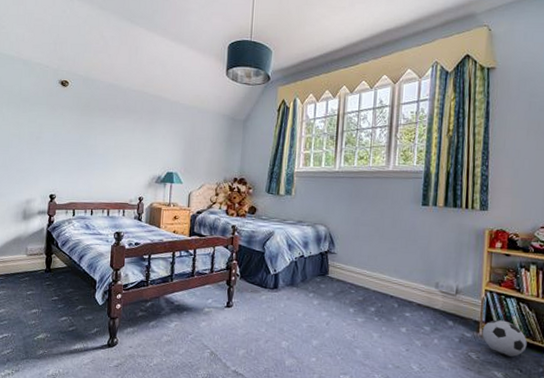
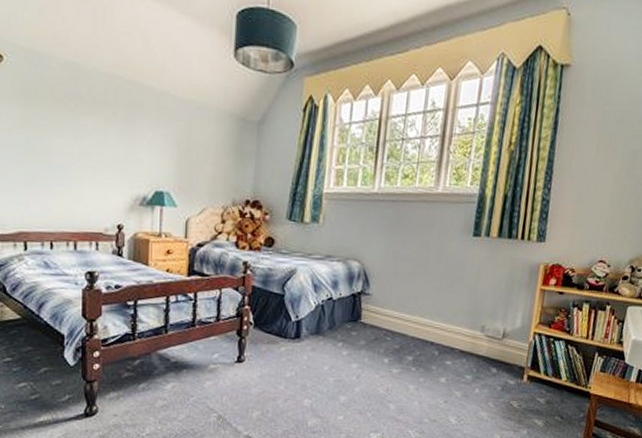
soccer ball: present [482,320,527,357] -> none [526,365,571,403]

